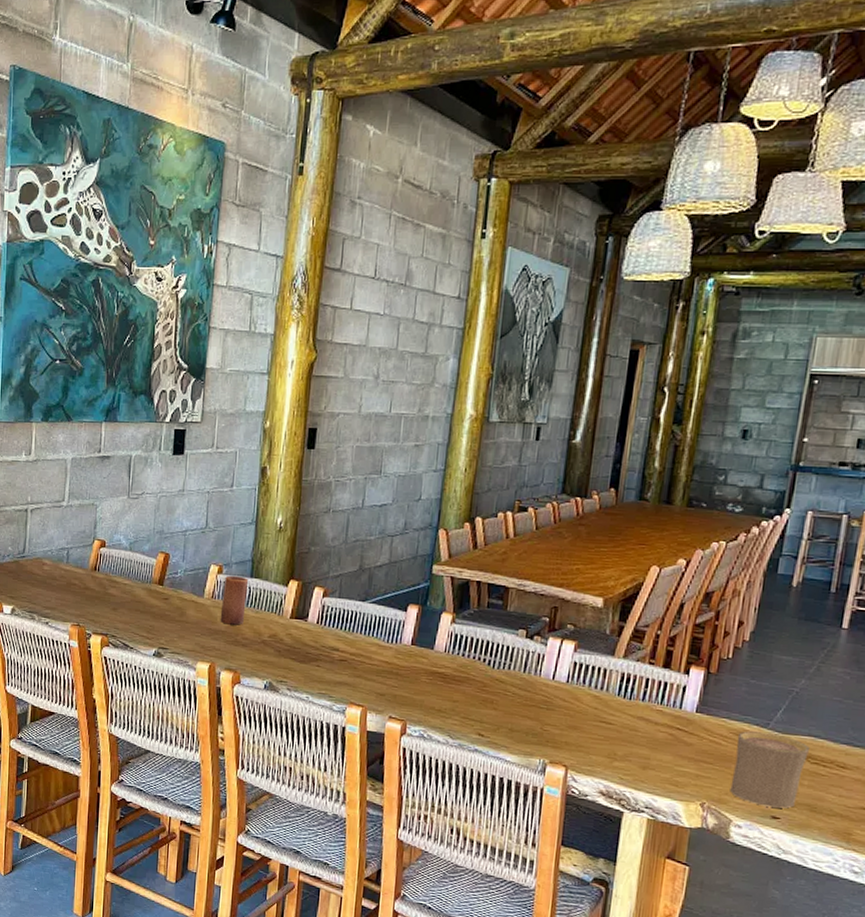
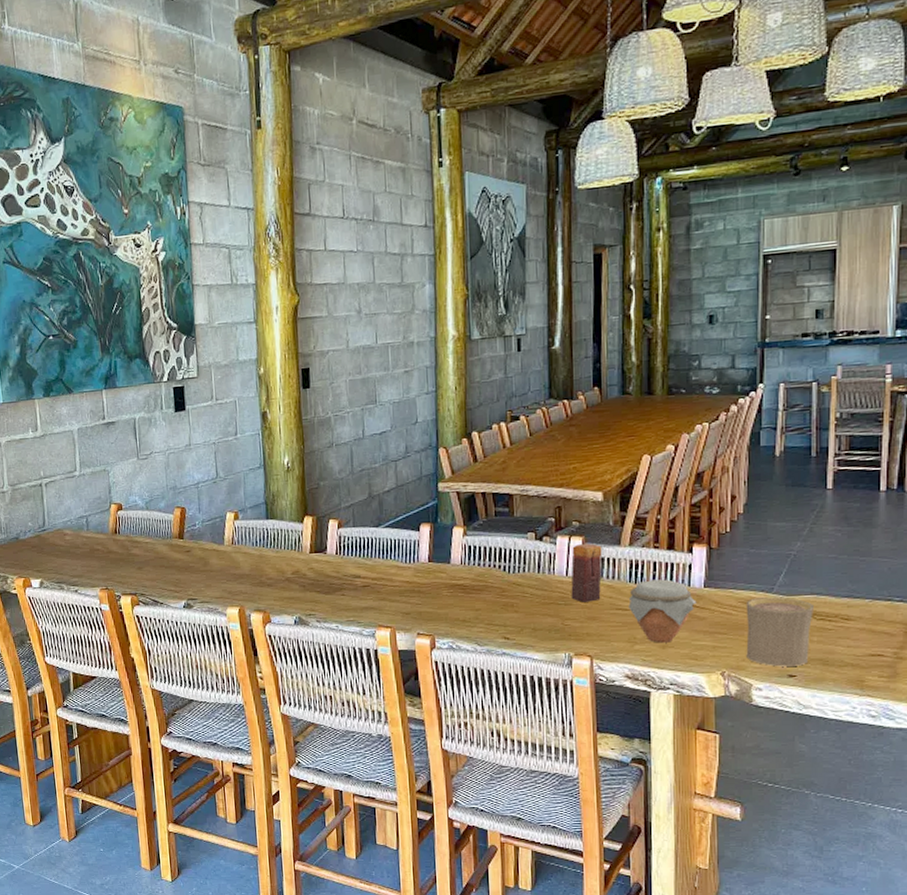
candle: present [220,575,248,625] -> none [241,519,266,568]
candle: none [554,649,595,711] -> present [571,544,602,602]
jar: none [613,696,686,764] -> present [628,579,697,643]

